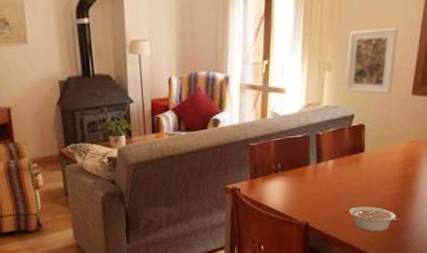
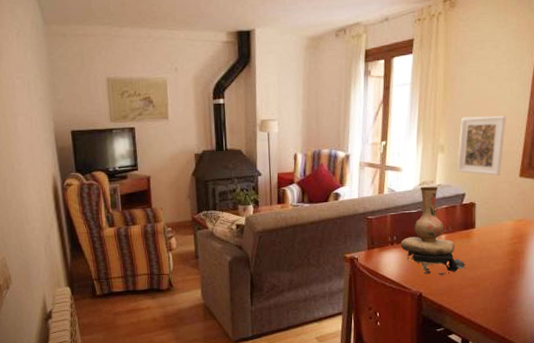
vase: none [285,107,355,204] -> present [400,186,466,276]
legume: present [349,206,402,232] -> none [461,279,511,304]

